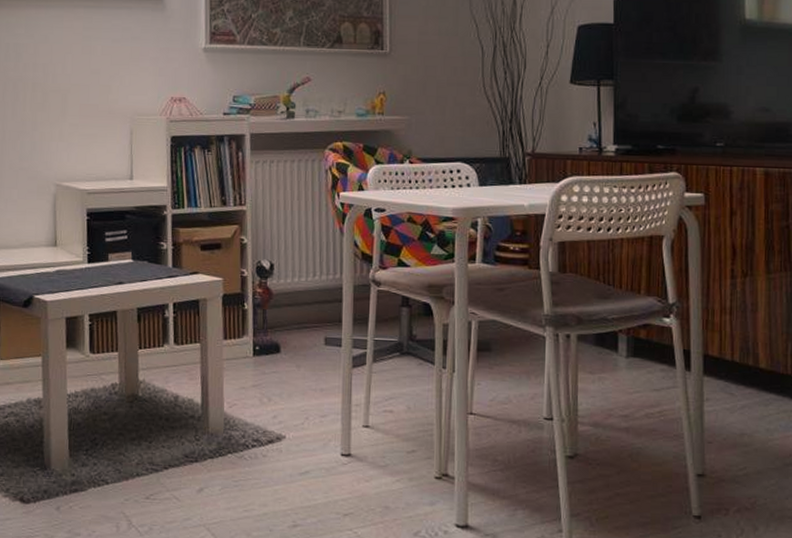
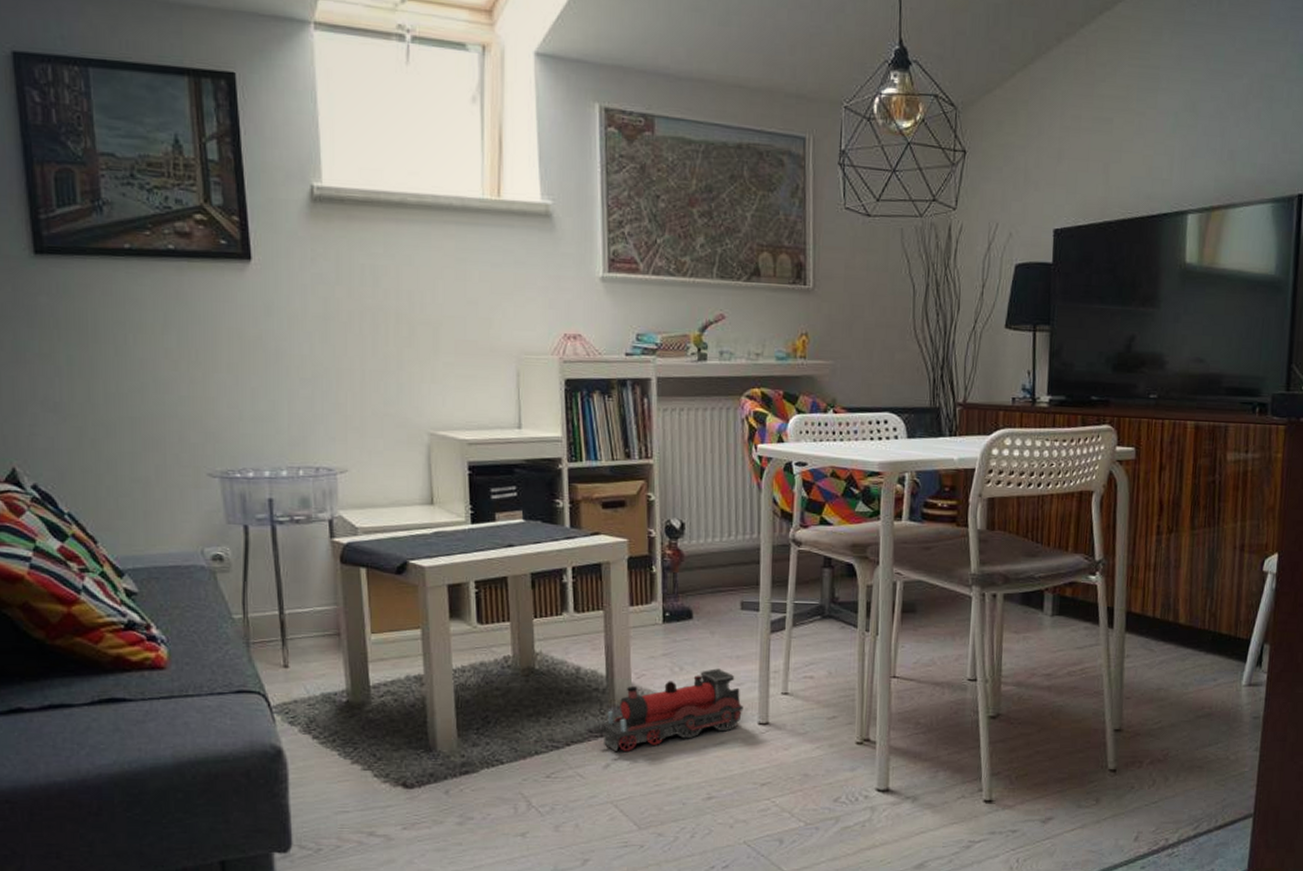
toy train: none [190,400,327,477] -> present [594,668,744,752]

